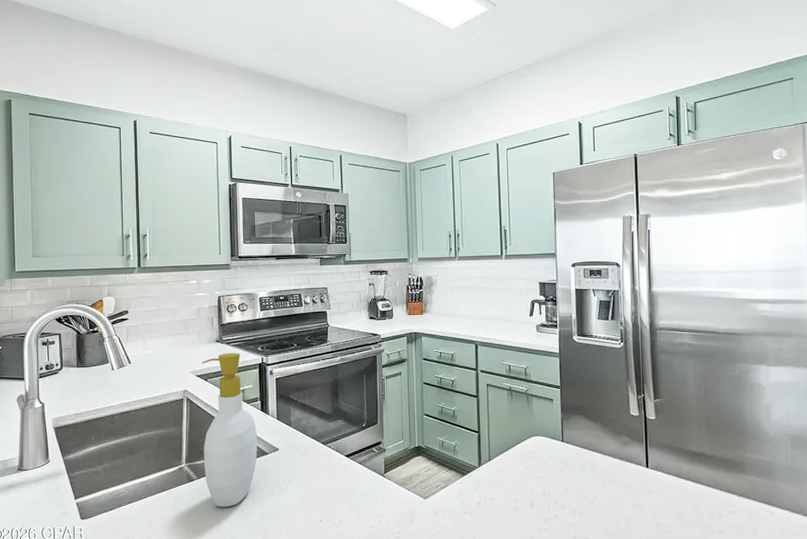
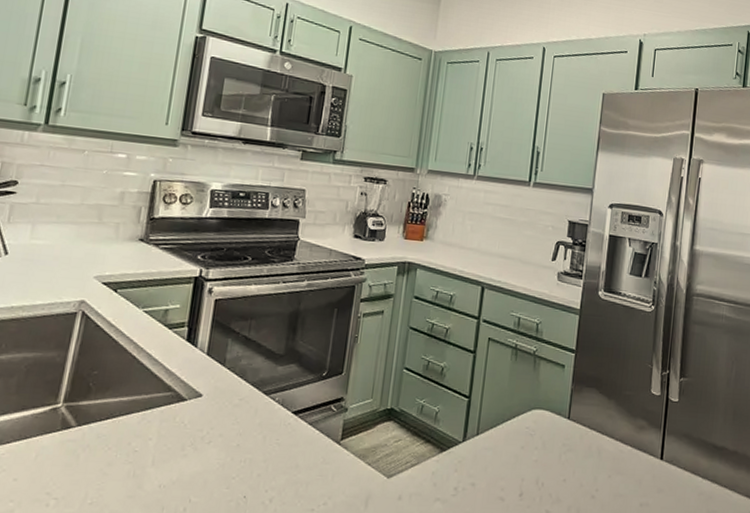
soap bottle: present [202,352,258,508] -> none [88,257,176,470]

